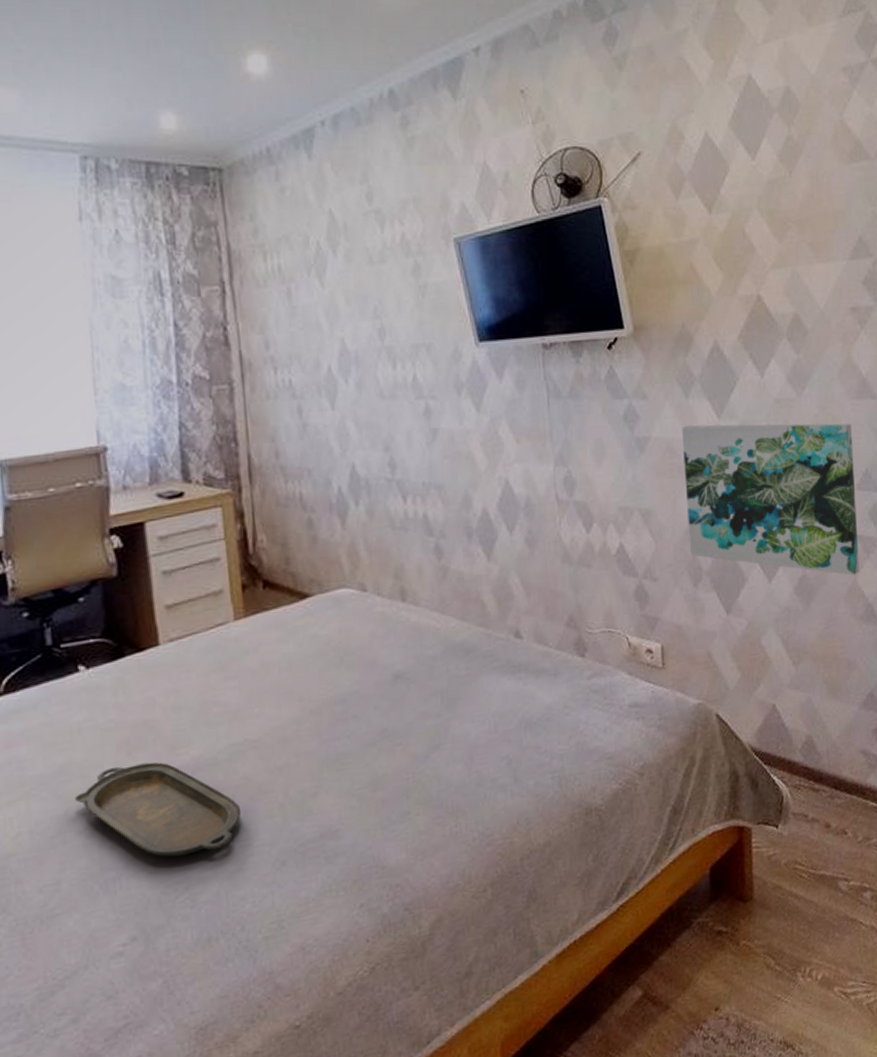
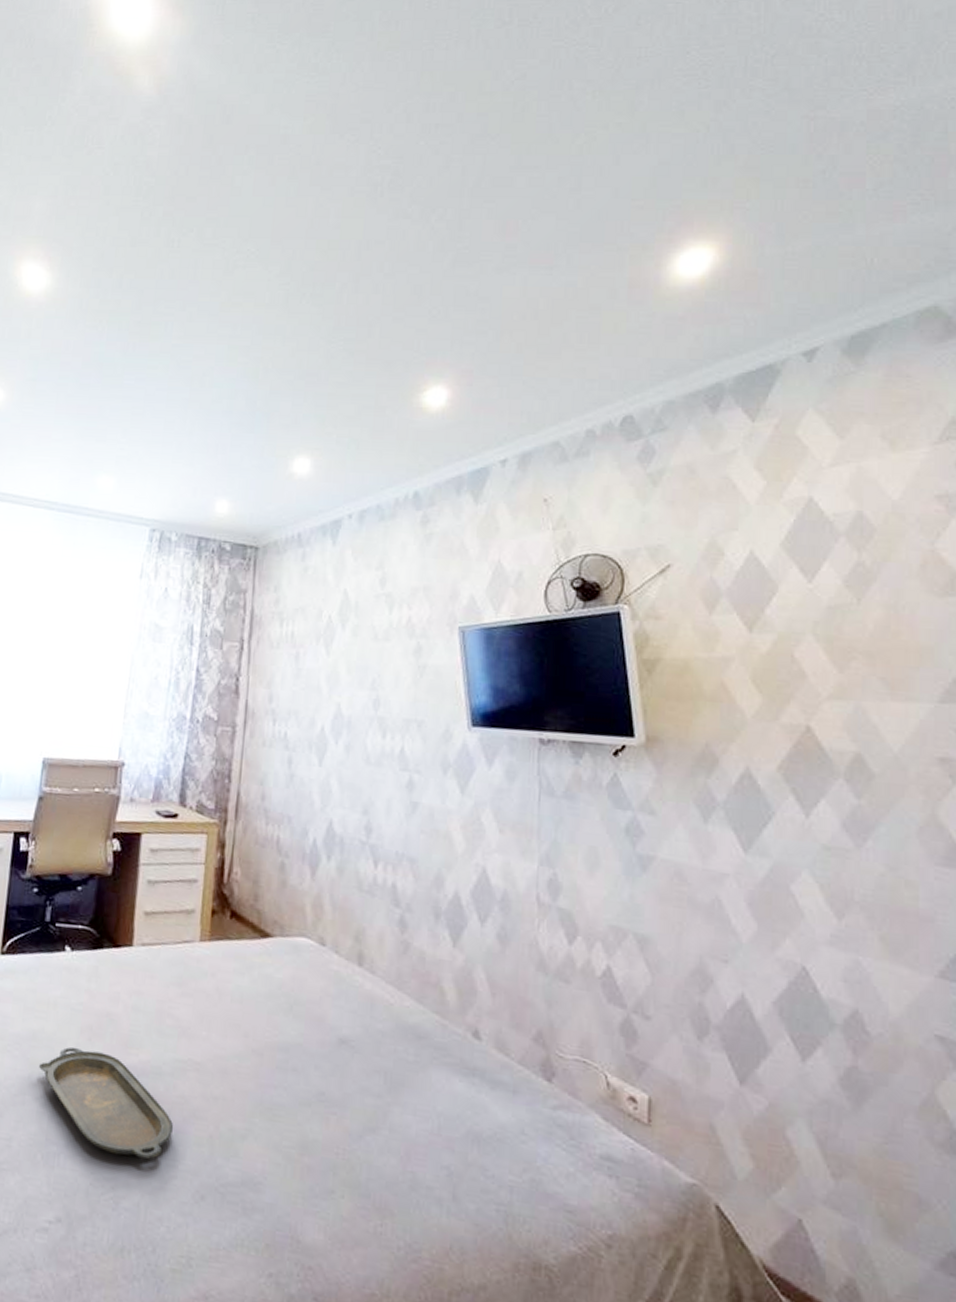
wall art: present [681,423,859,576] -> none [695,852,940,1087]

